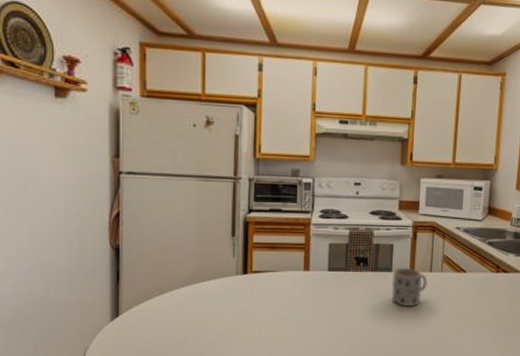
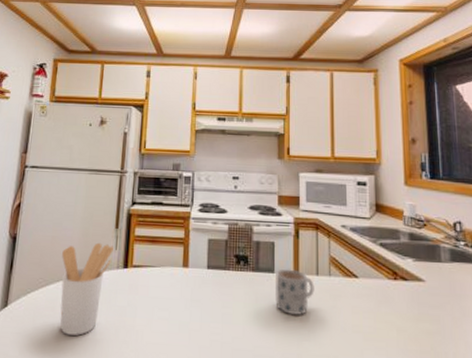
utensil holder: none [175,251,232,338] -> present [60,242,115,336]

